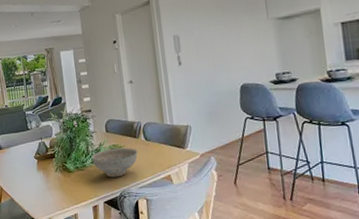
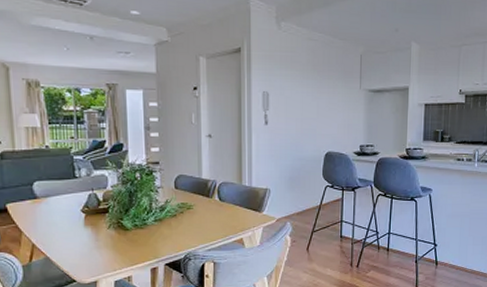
decorative bowl: present [91,147,138,178] -> none [154,206,210,238]

